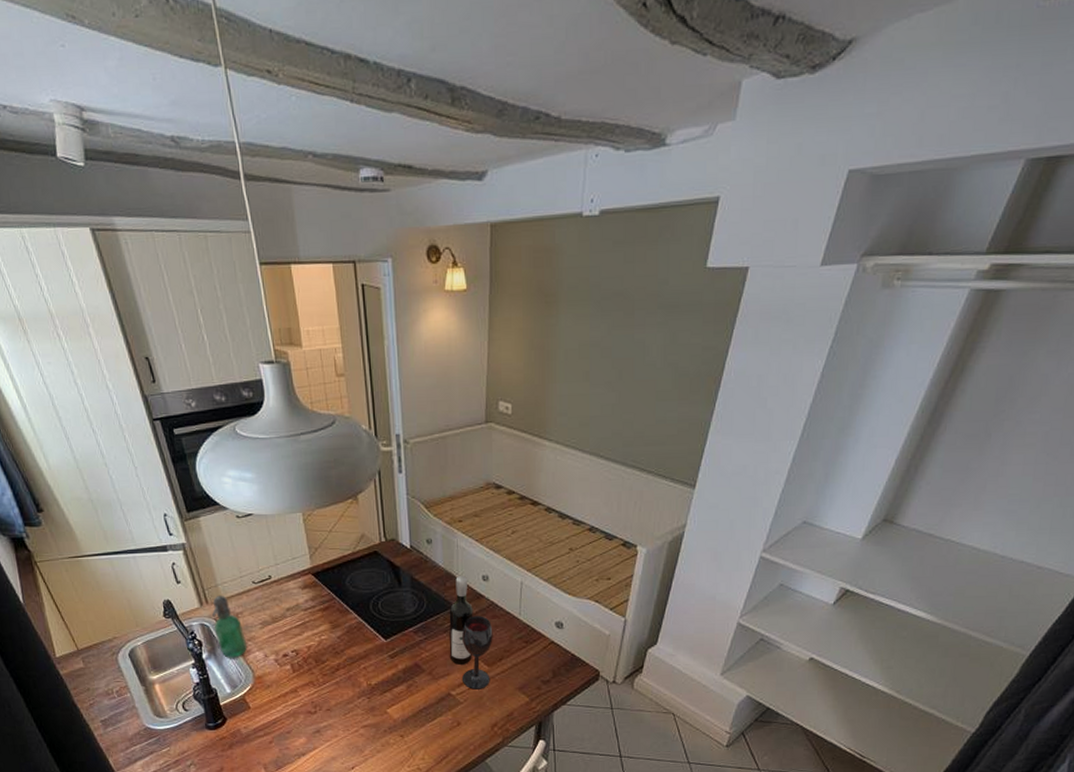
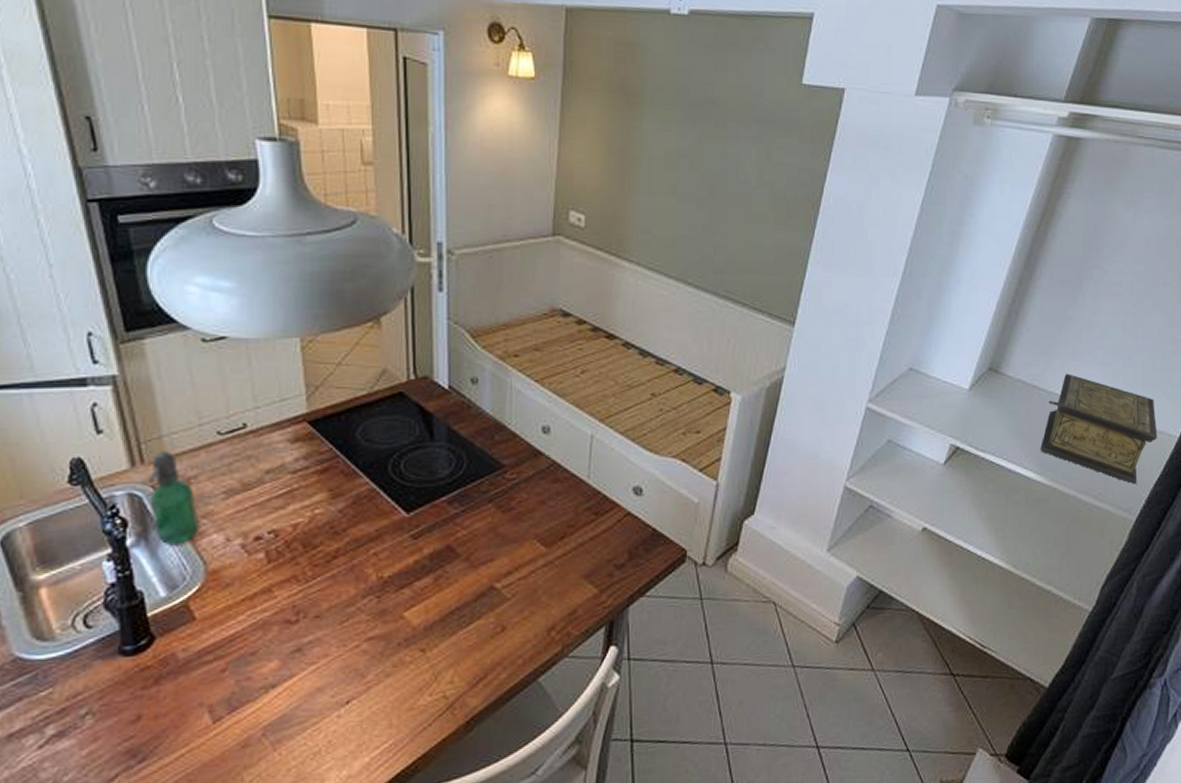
bottle: present [449,575,473,665] -> none [494,425,529,546]
wine glass: present [461,616,493,690] -> none [511,479,554,580]
decorative box: none [932,522,1062,623] -> present [1040,373,1158,484]

